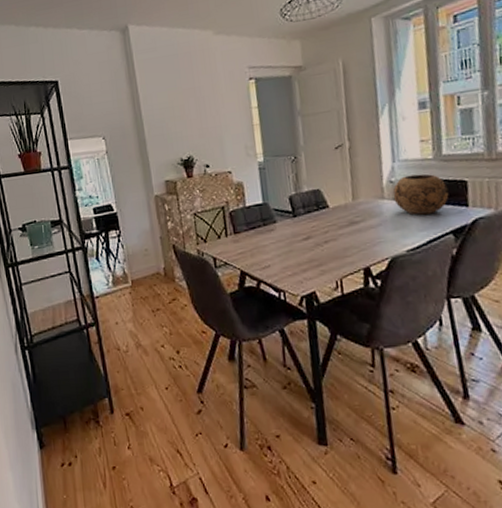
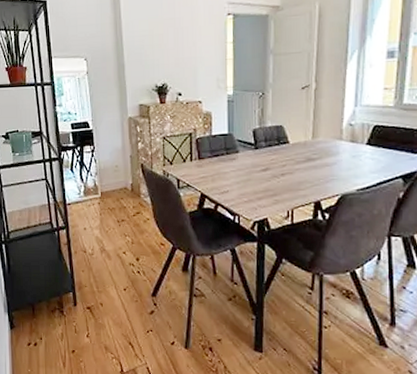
decorative bowl: present [393,174,449,215] -> none [351,120,404,158]

